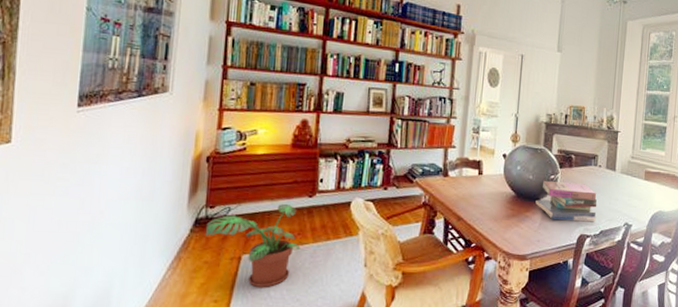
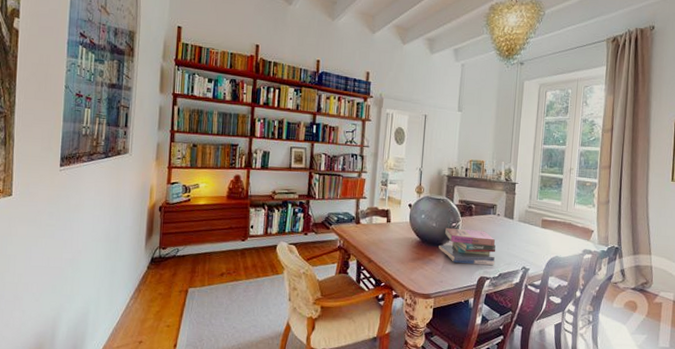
potted plant: present [205,203,301,287] -> none [159,246,236,316]

